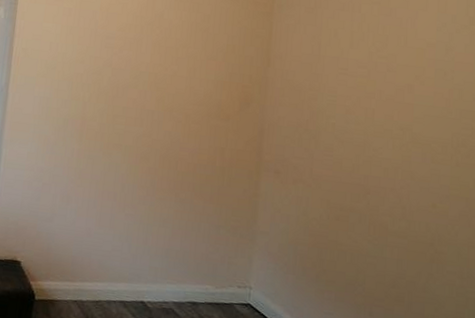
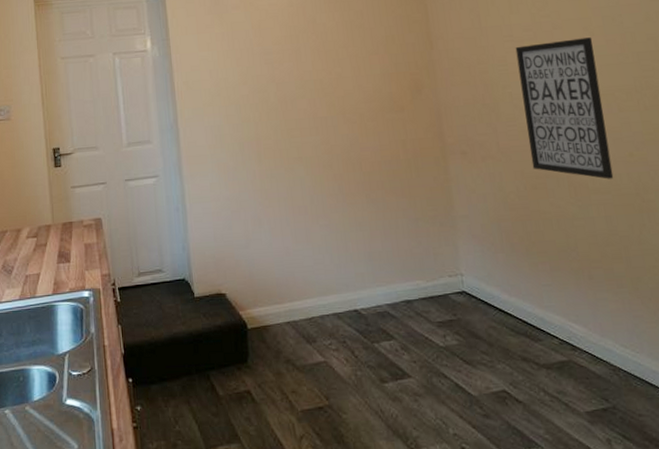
wall art: none [339,80,422,225] -> present [515,37,614,179]

